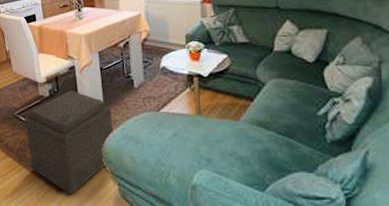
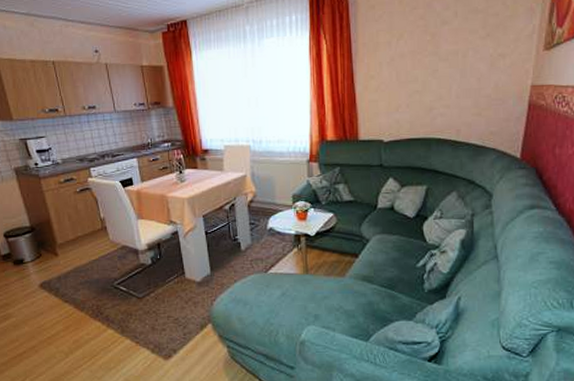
ottoman: present [24,90,114,194] -> none [125,256,221,361]

